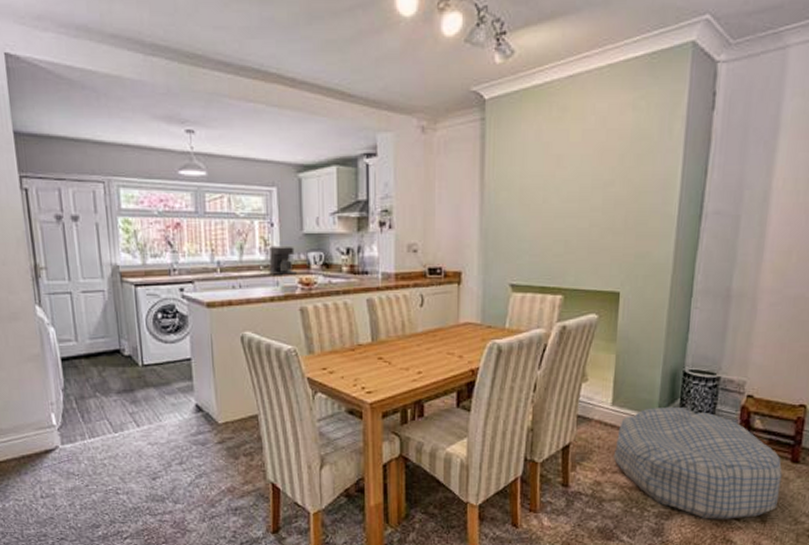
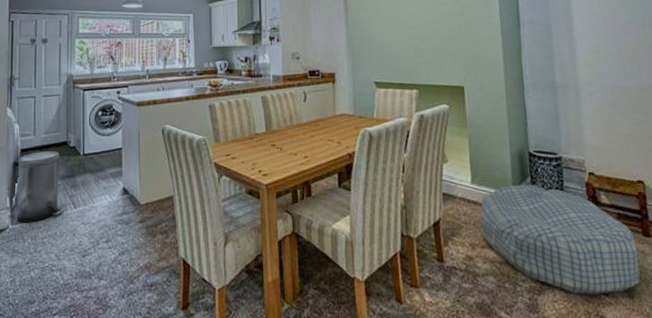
pedal bin: none [53,361,125,443] -> present [13,151,64,223]
coffee maker: present [268,245,297,276] -> none [186,56,207,80]

